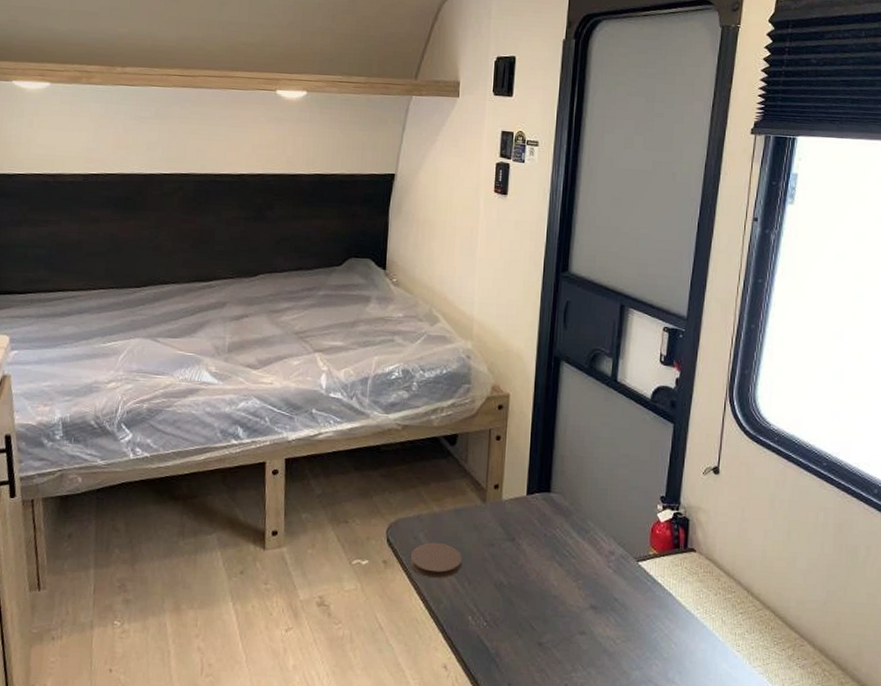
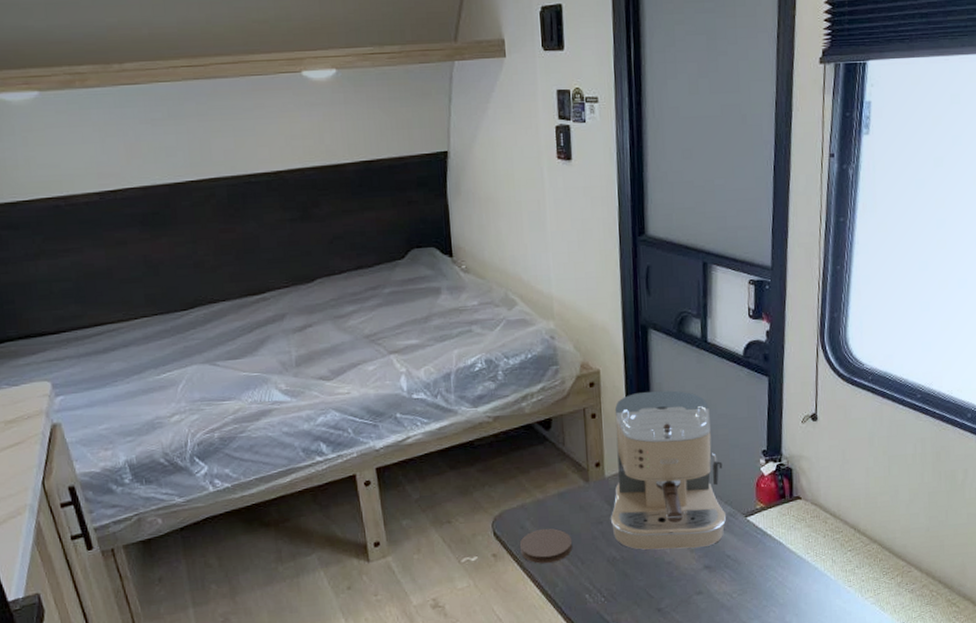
coffee maker: none [502,421,620,586] -> present [610,390,727,550]

